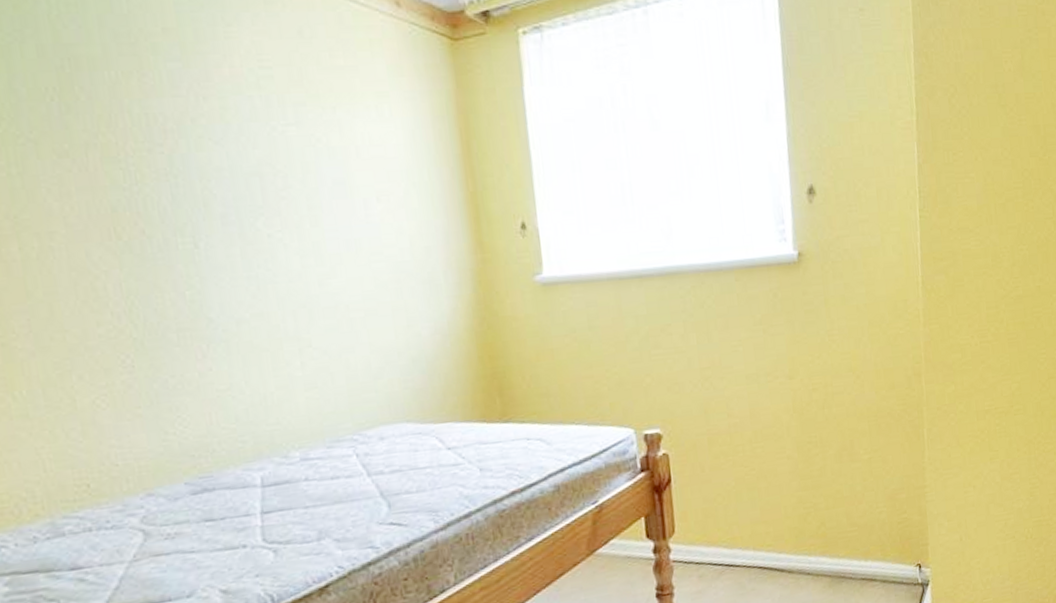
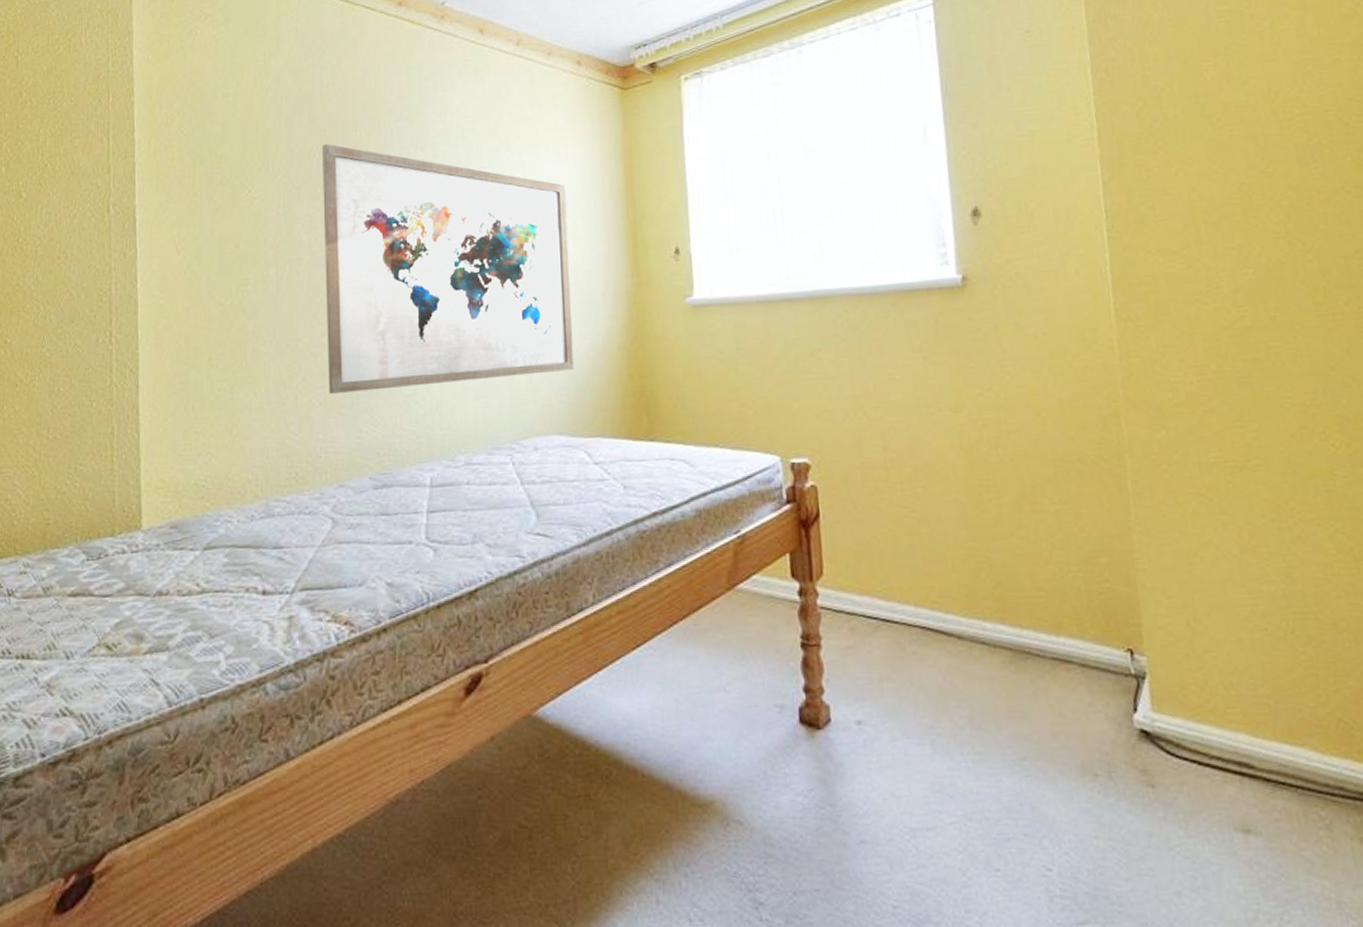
wall art: none [60,85,418,393] -> present [321,143,574,394]

